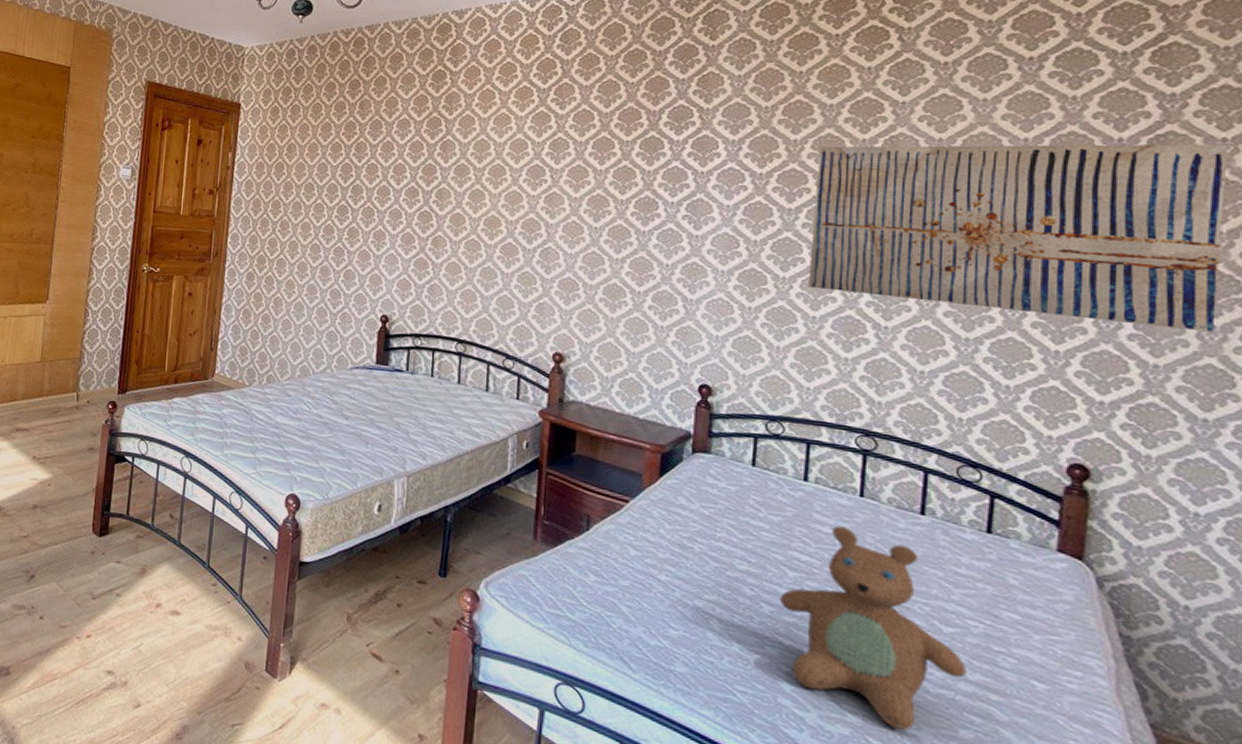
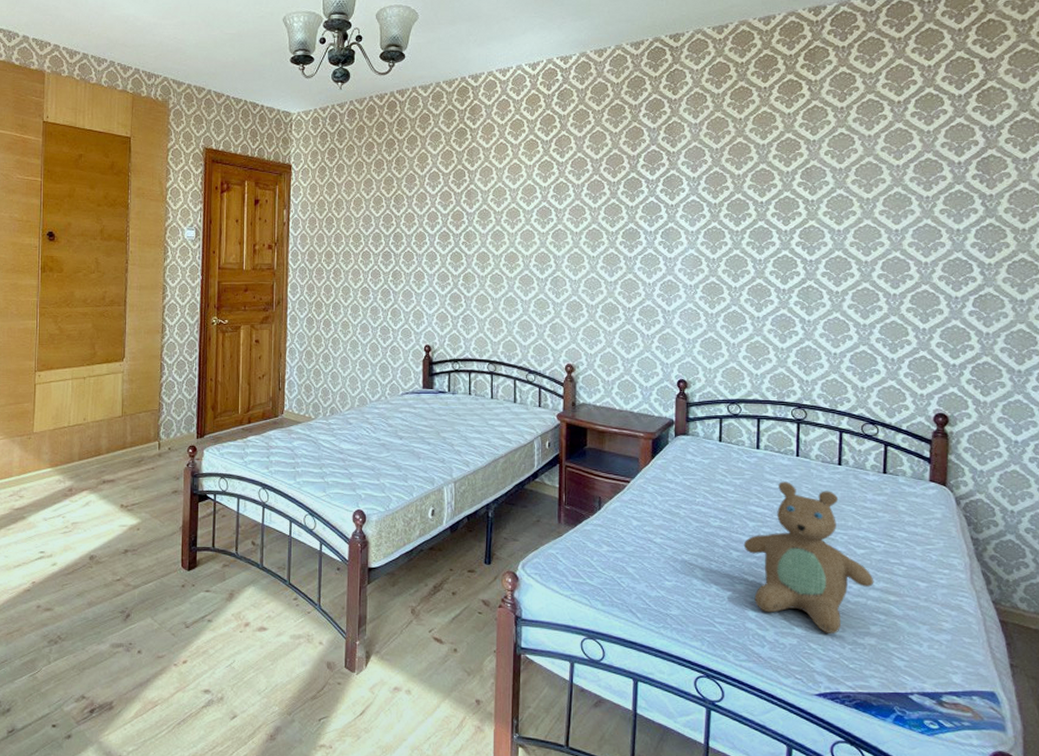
wall art: present [807,143,1228,333] -> none [752,163,1028,305]

